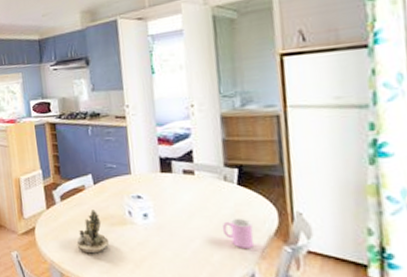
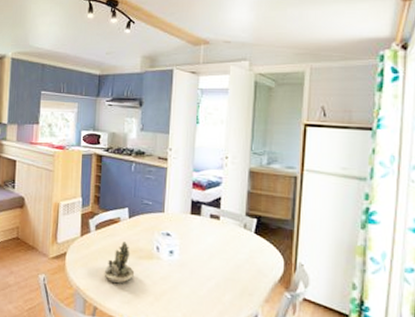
cup: present [222,218,254,248] -> none [236,263,262,292]

